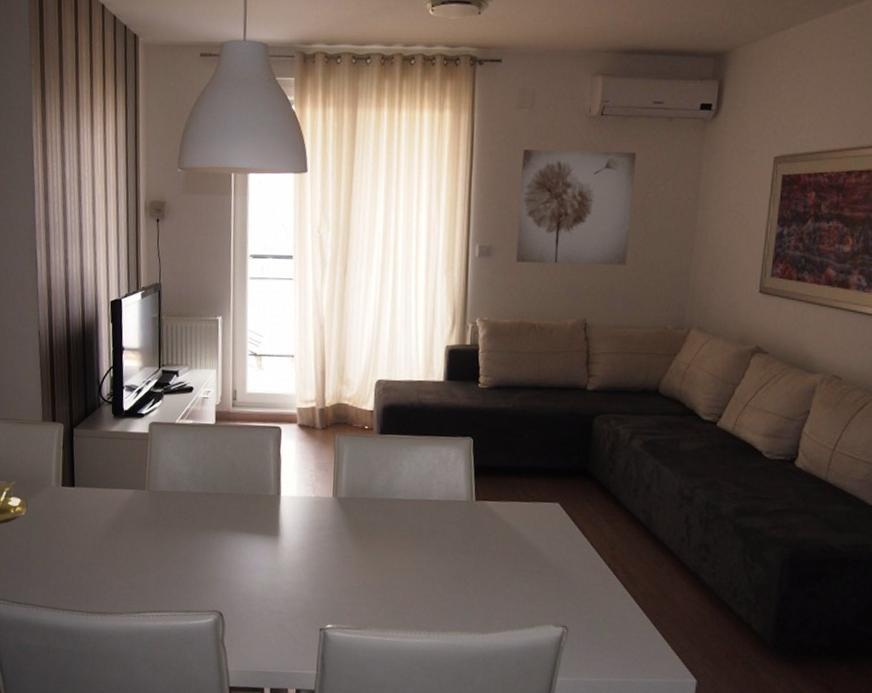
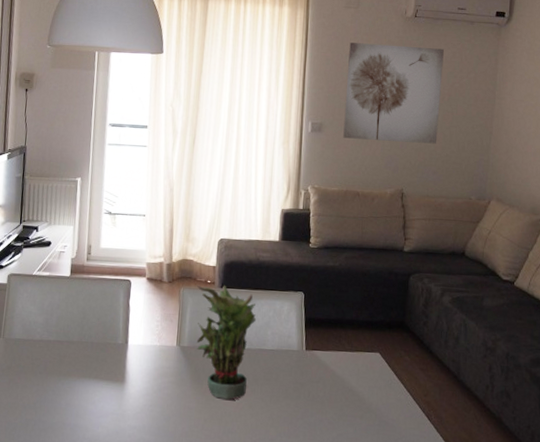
potted plant: none [352,431,420,554] -> present [196,285,257,400]

